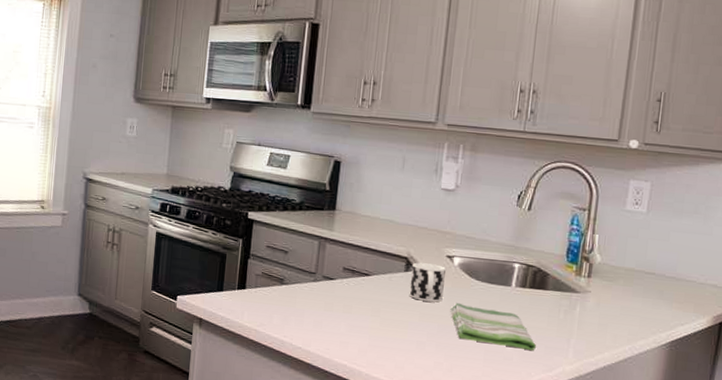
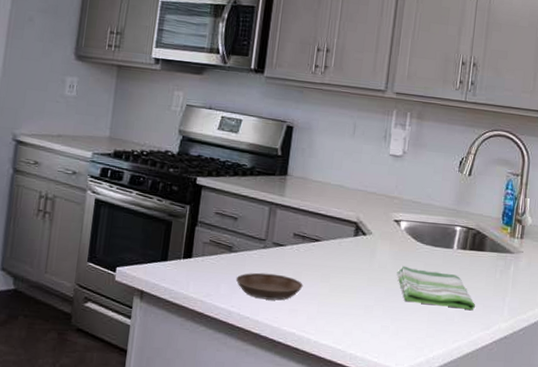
saucer: none [287,304,354,333] -> present [235,272,303,301]
cup: present [409,262,446,303] -> none [358,227,393,266]

